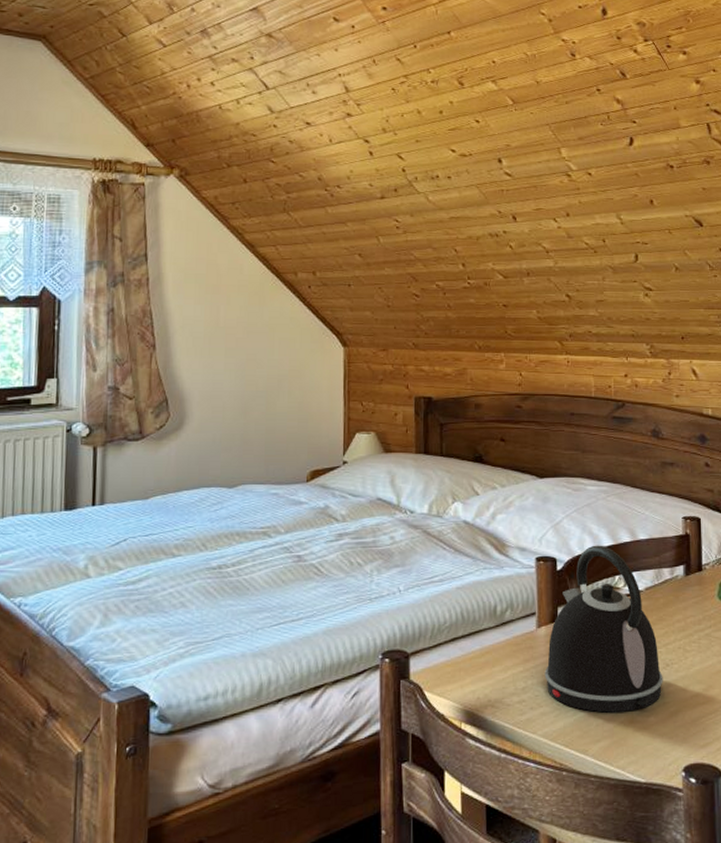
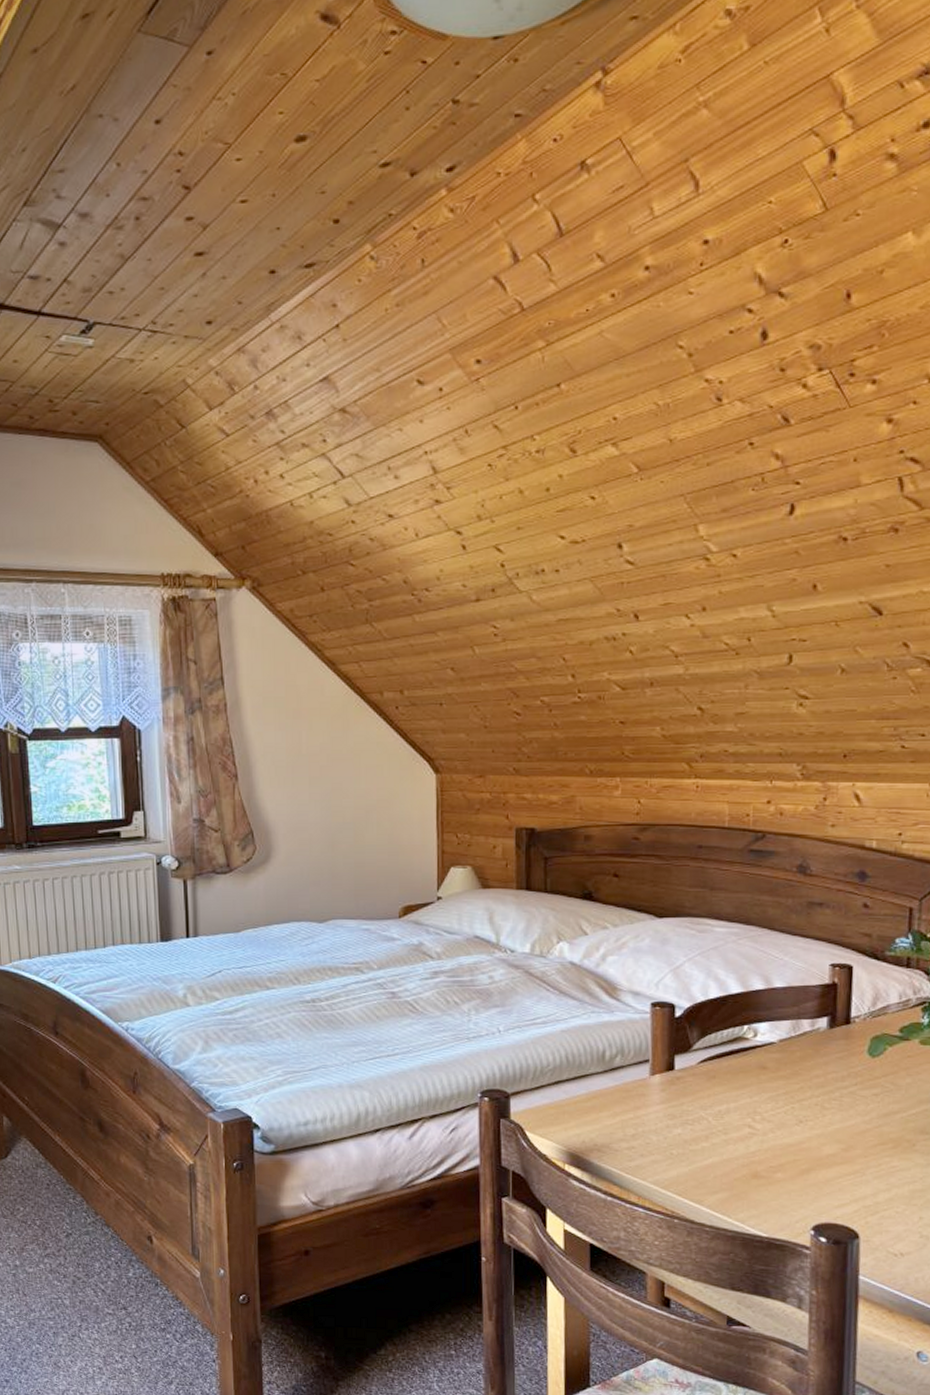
kettle: present [544,545,663,713] -> none [657,991,795,1166]

